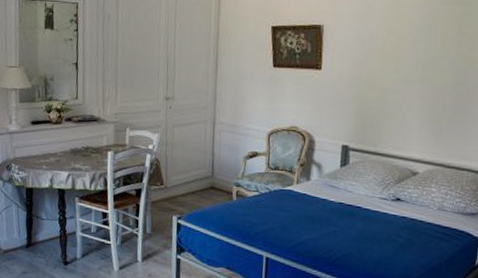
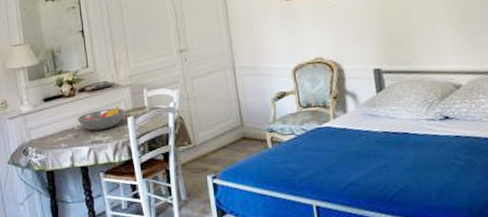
fruit bowl: none [60,140,107,159] -> present [77,107,126,131]

